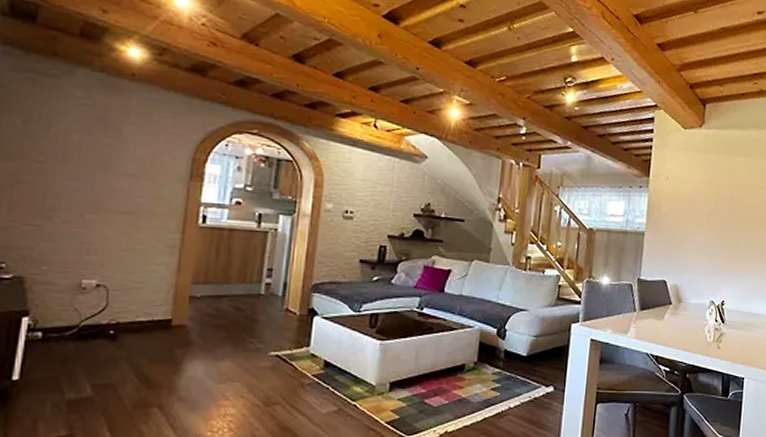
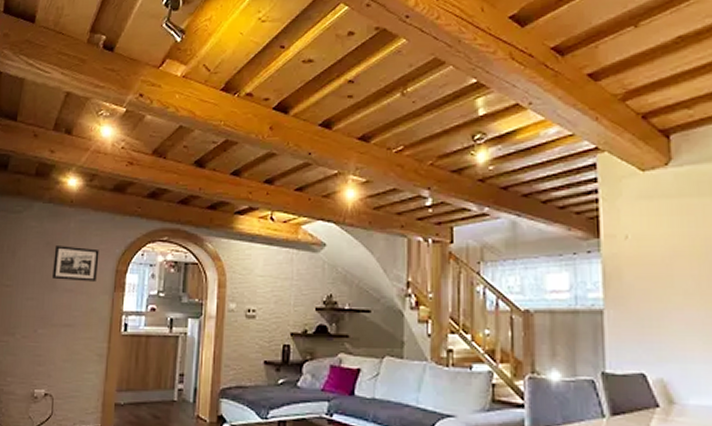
picture frame: none [105,123,171,168] -> present [51,246,99,282]

